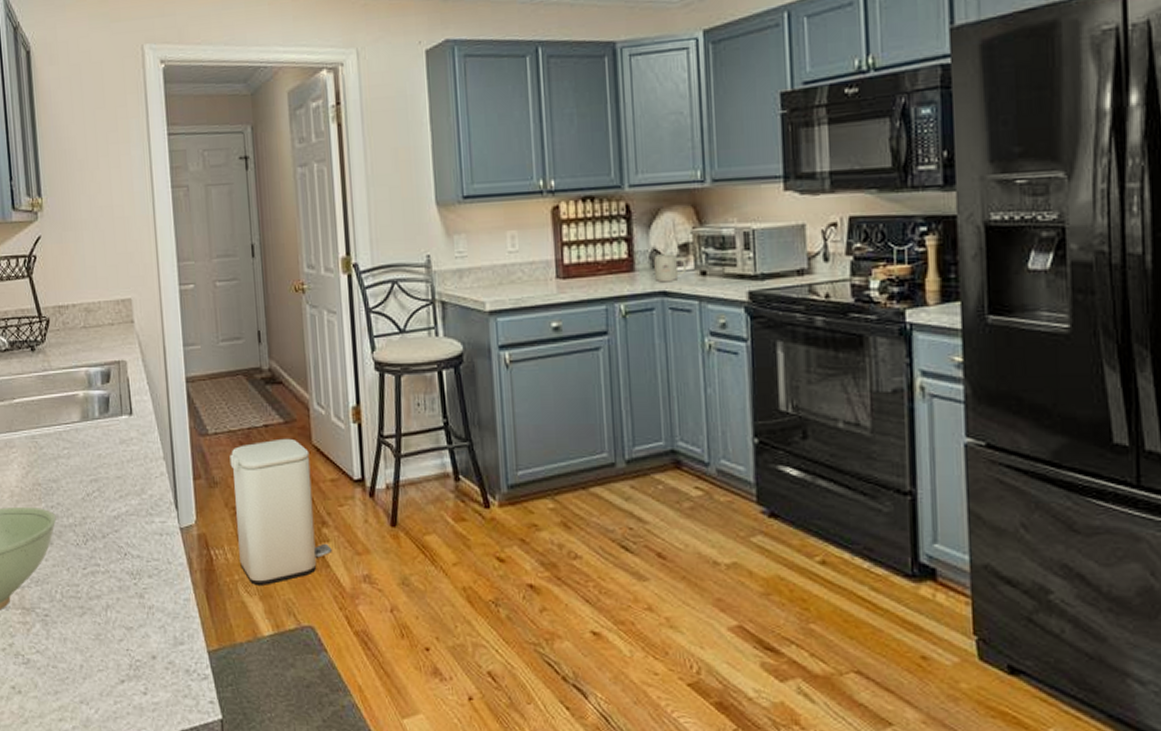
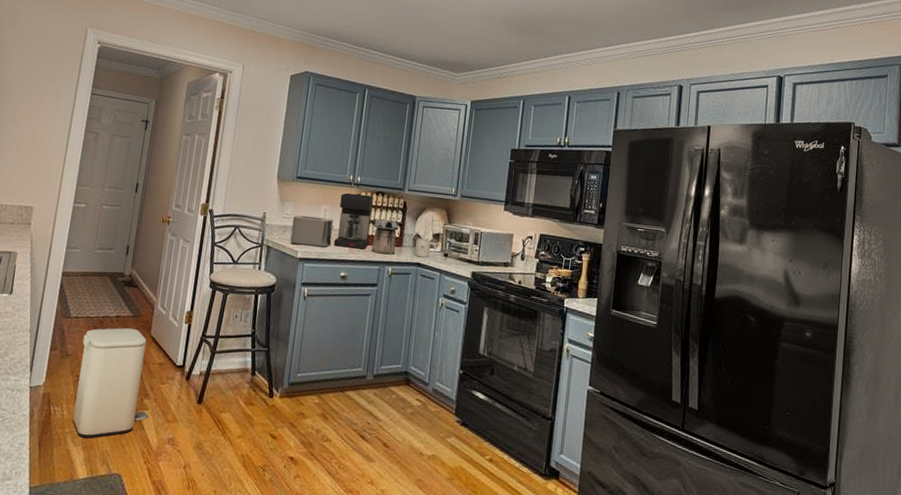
toaster: none [469,248,531,294] -> present [290,215,335,248]
coffee maker: none [531,204,584,286] -> present [334,192,374,250]
canister: none [584,234,626,287] -> present [371,218,399,255]

